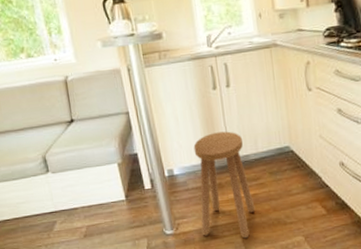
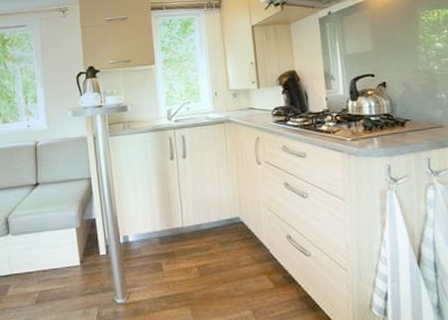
stool: present [193,131,256,239] -> none [149,200,205,311]

